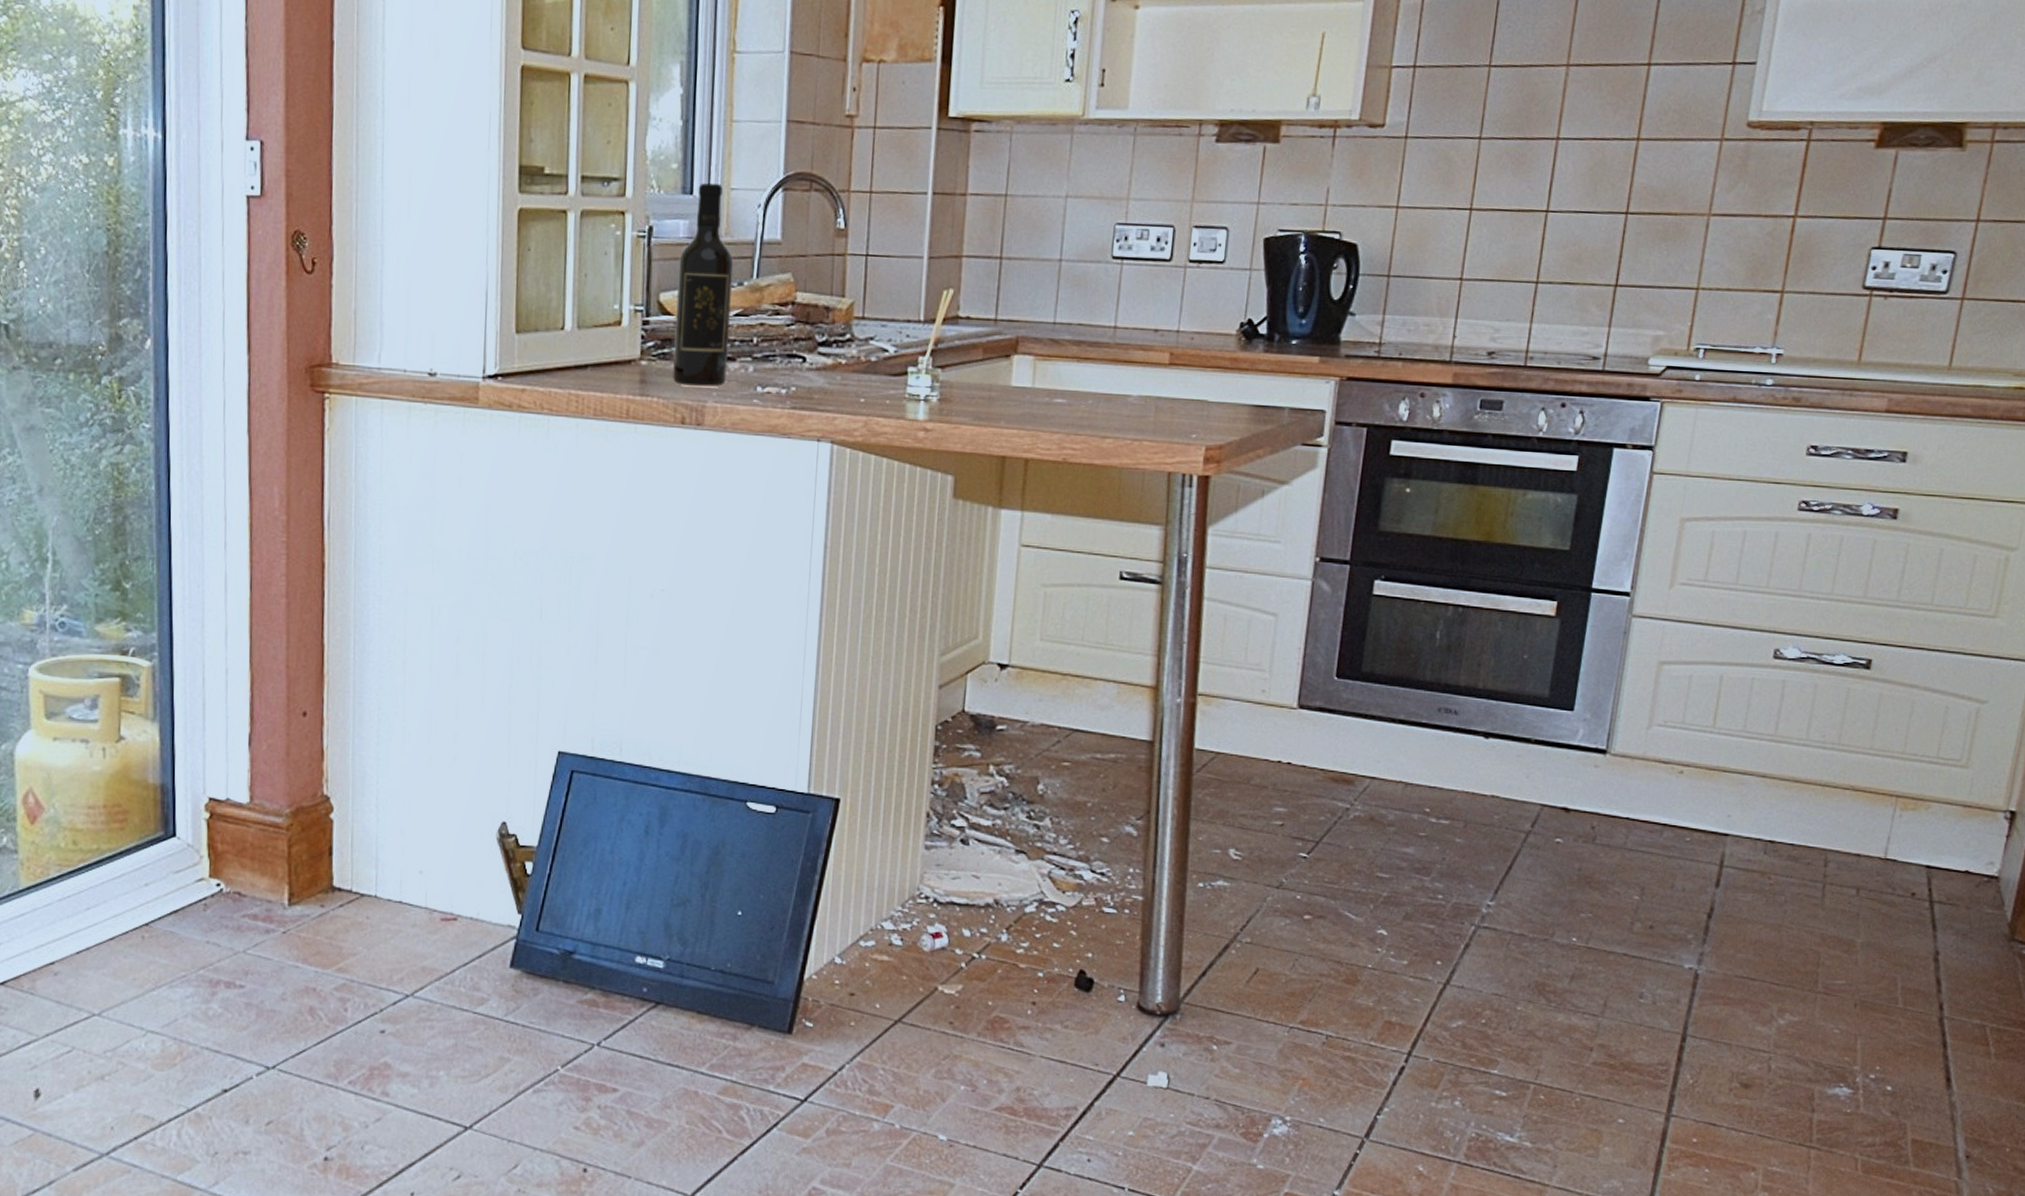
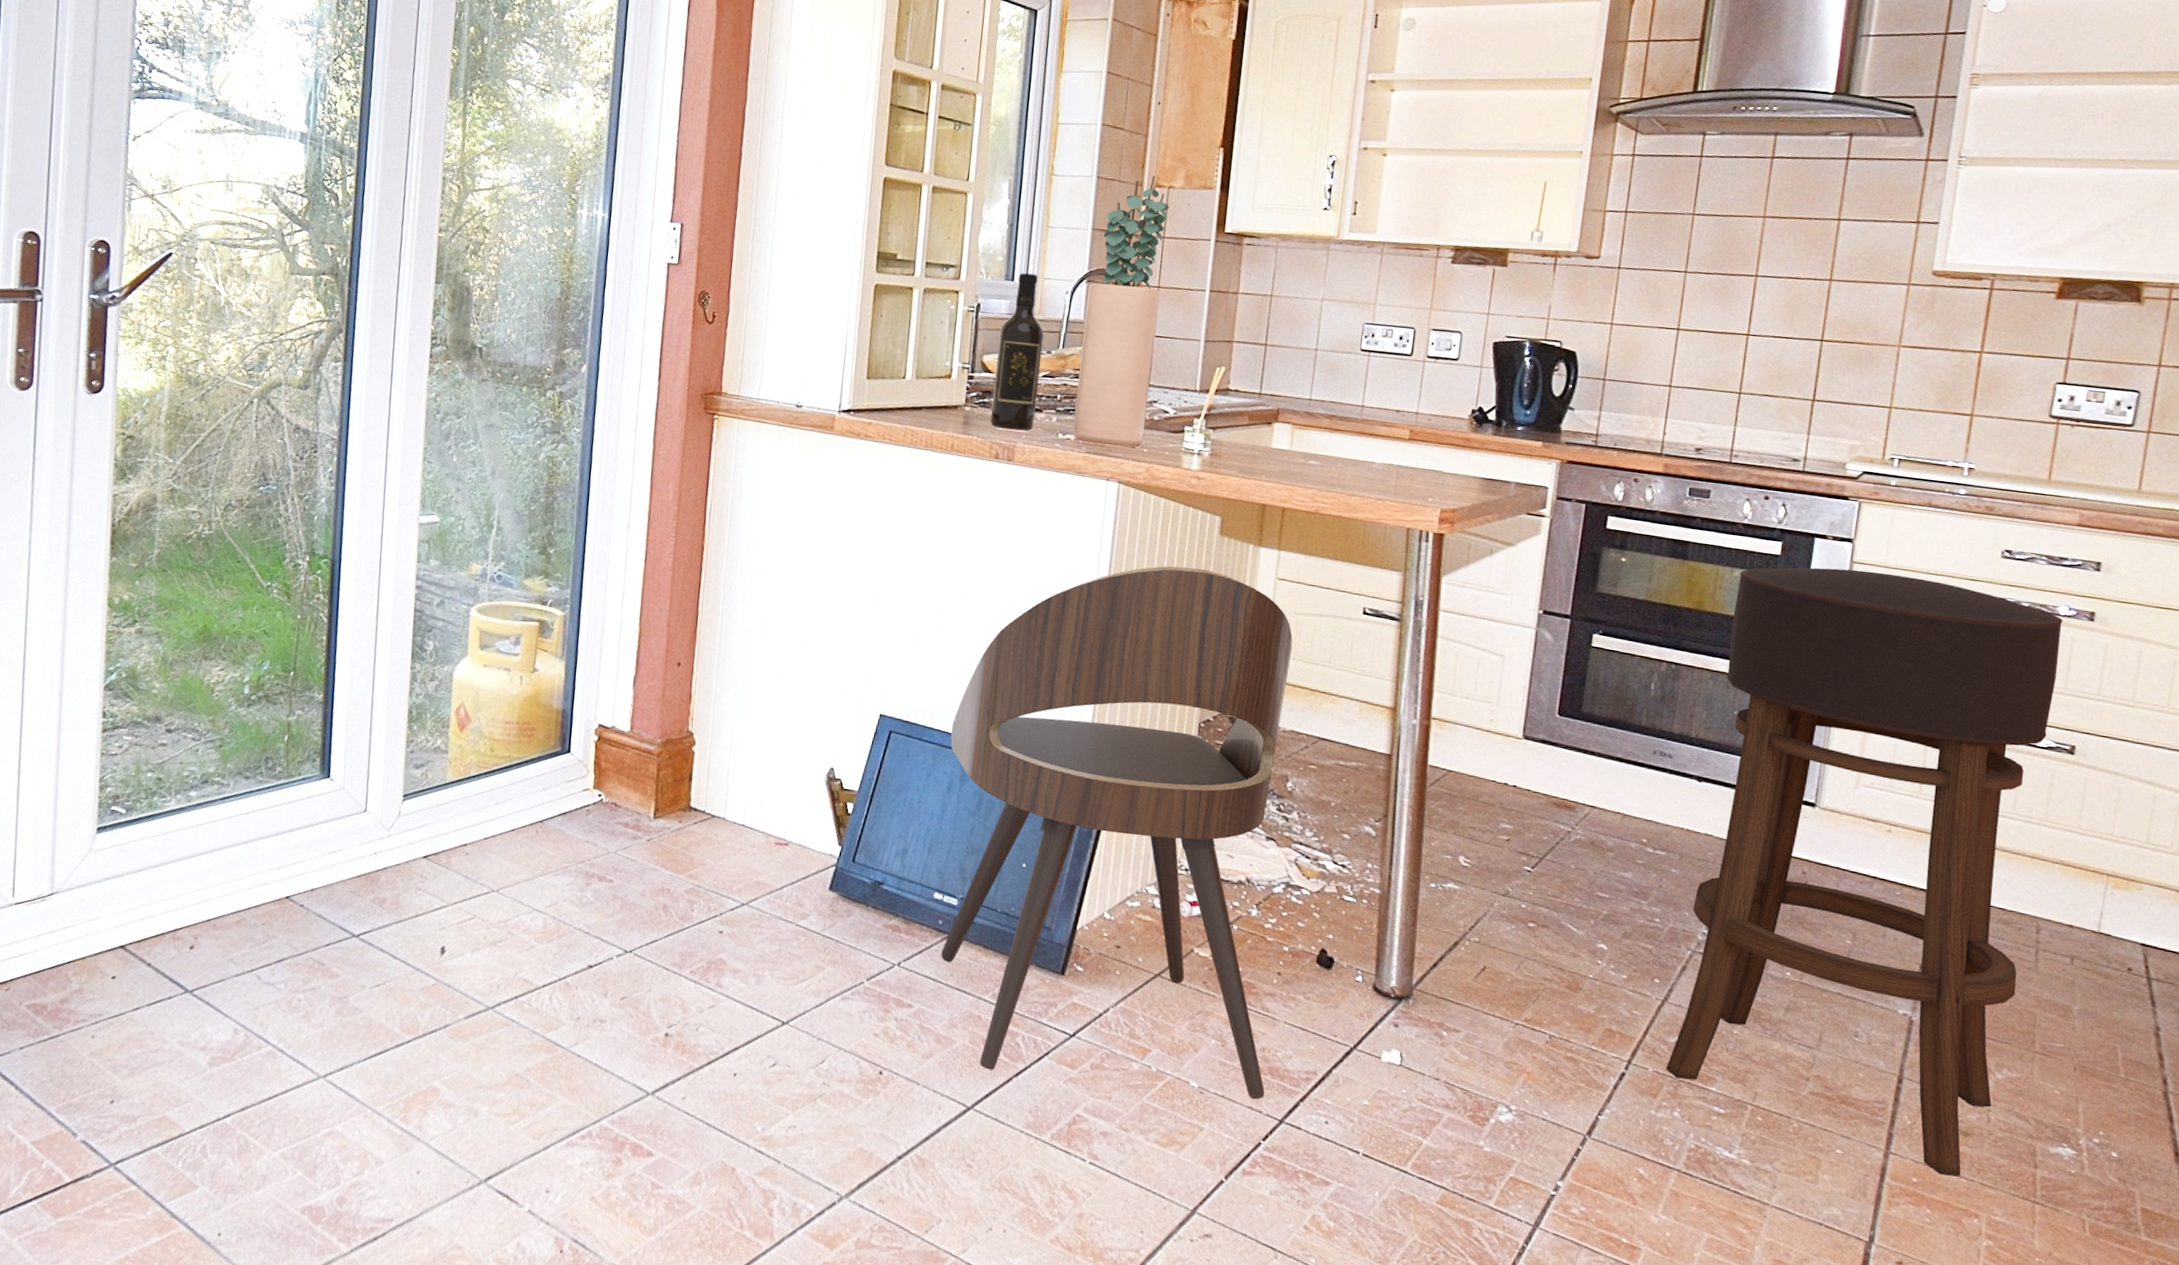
dining chair: none [645,540,1041,1151] -> present [941,566,1293,1100]
vase: none [773,47,881,398] -> present [1072,175,1170,448]
bar stool: none [1447,481,1866,1131] -> present [1666,567,2063,1176]

